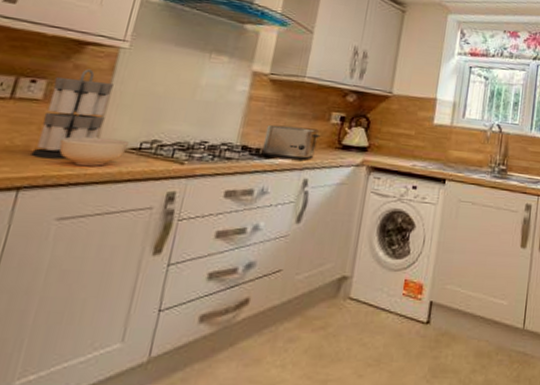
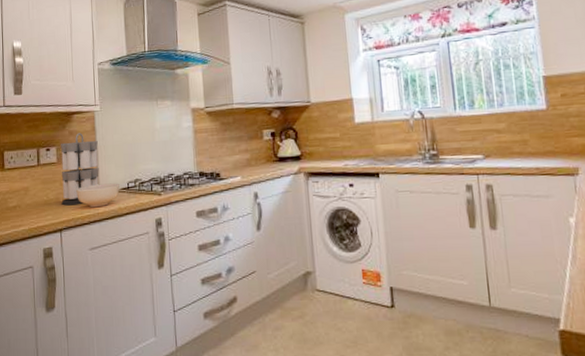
toaster: present [261,124,321,162] -> none [214,147,258,180]

